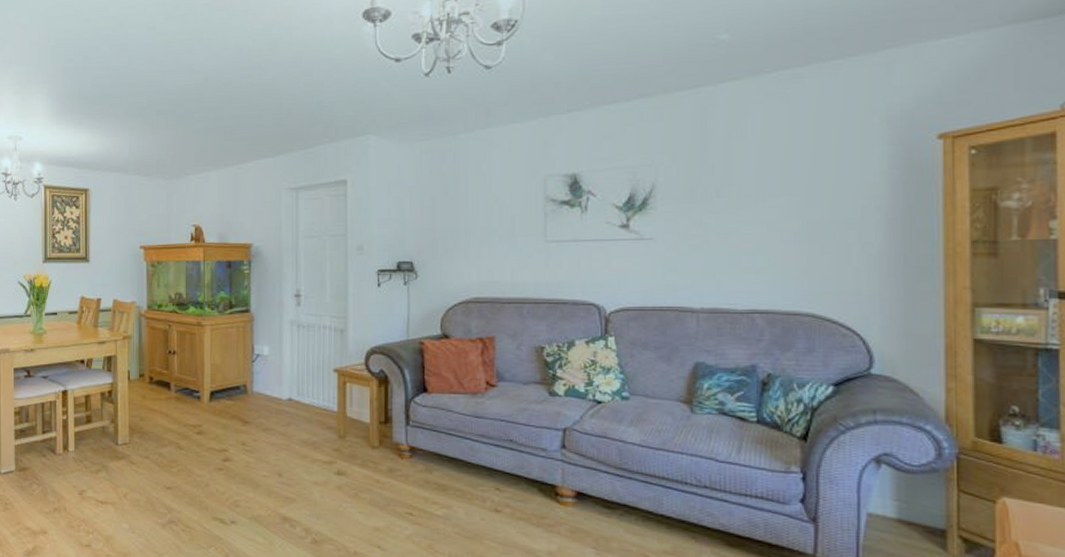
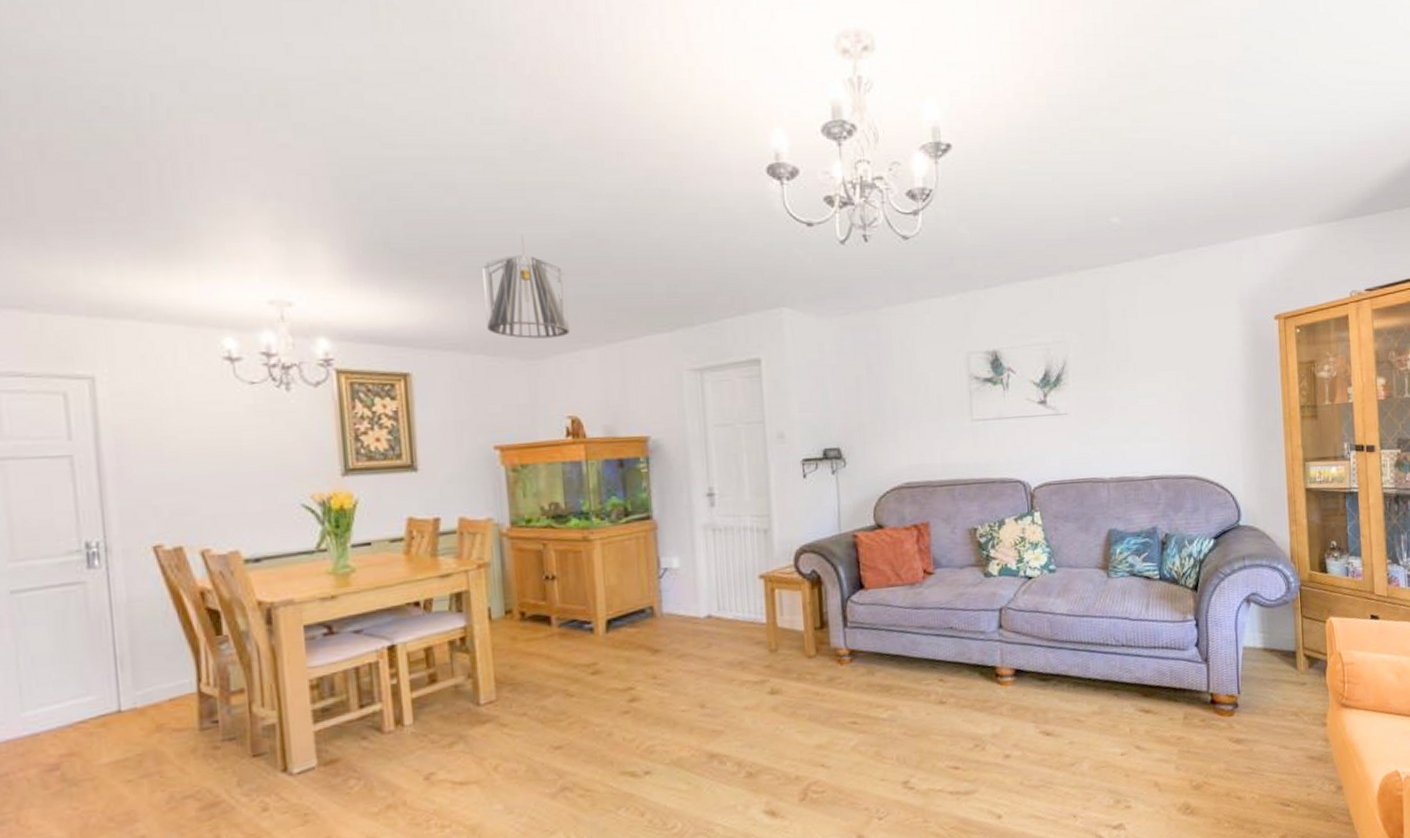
pendant light: none [141,81,198,163] -> present [483,234,570,339]

